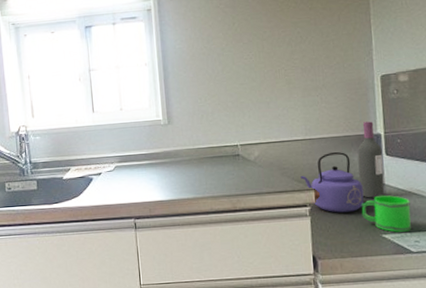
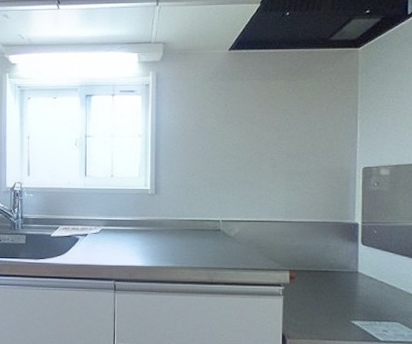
kettle: present [300,152,364,213] -> none [277,237,337,296]
wine bottle: present [357,121,385,198] -> none [333,210,359,284]
mug: present [361,195,411,232] -> none [333,283,382,320]

